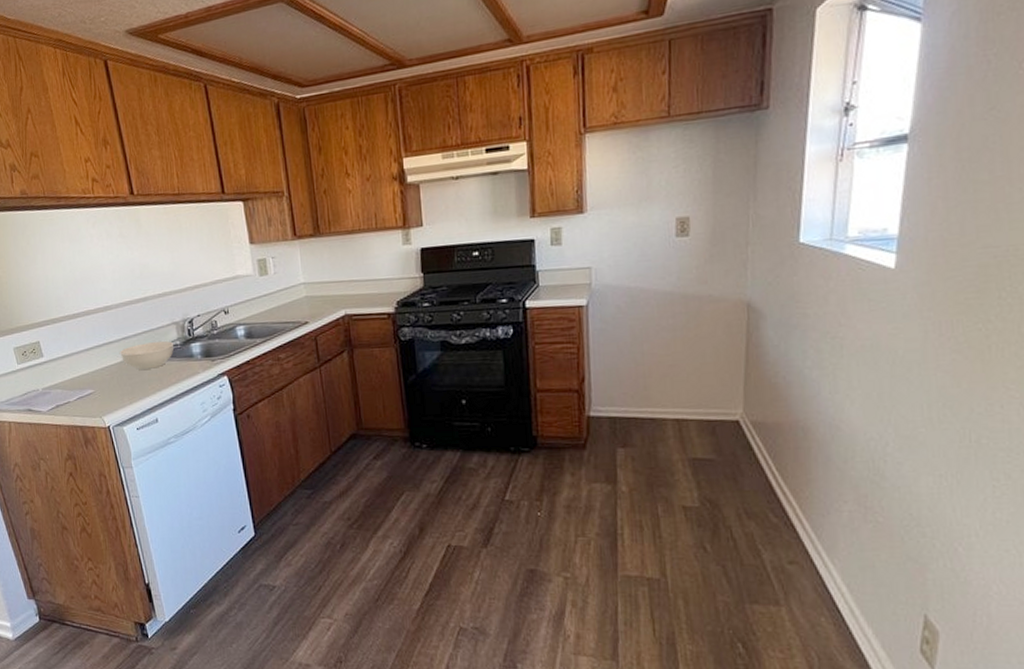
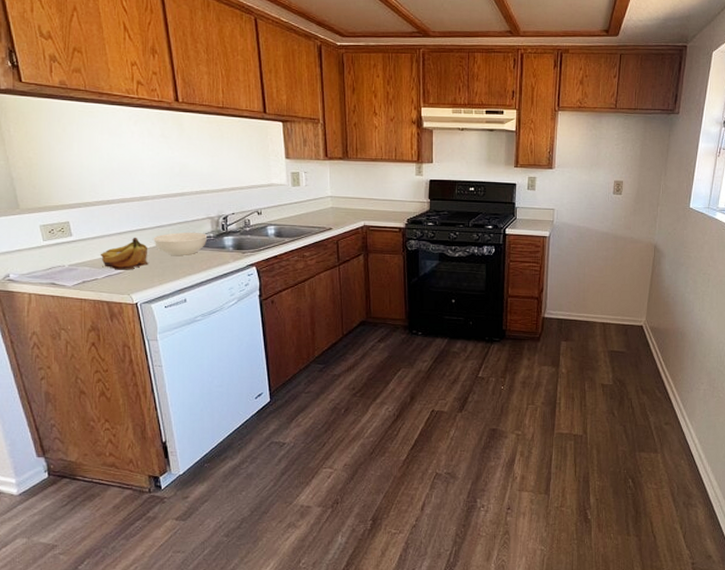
fruit: none [70,352,118,391] -> present [100,237,150,270]

